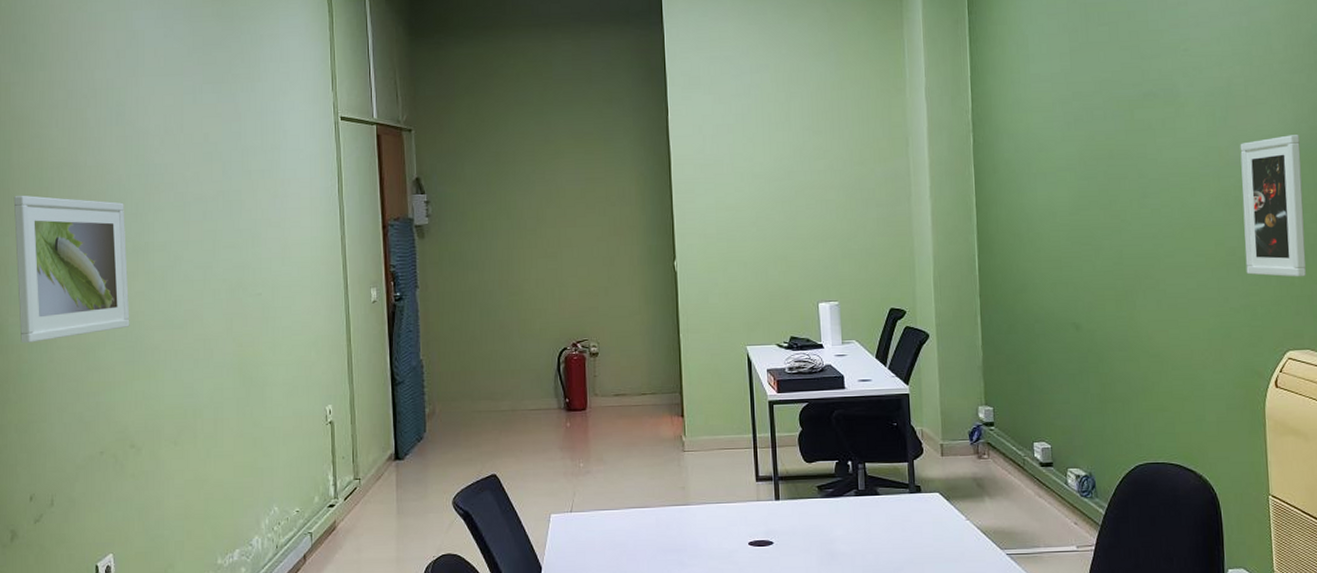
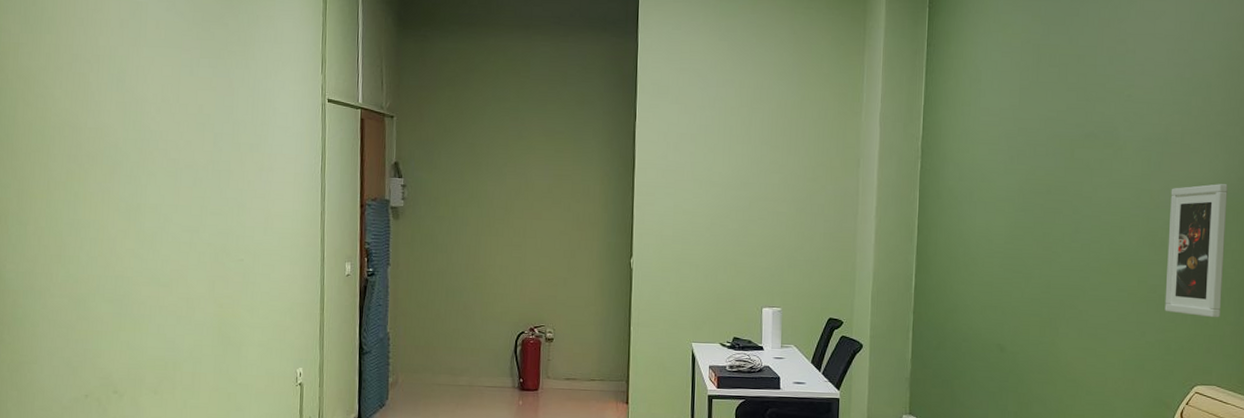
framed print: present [13,195,130,343] -> none [16,150,120,289]

